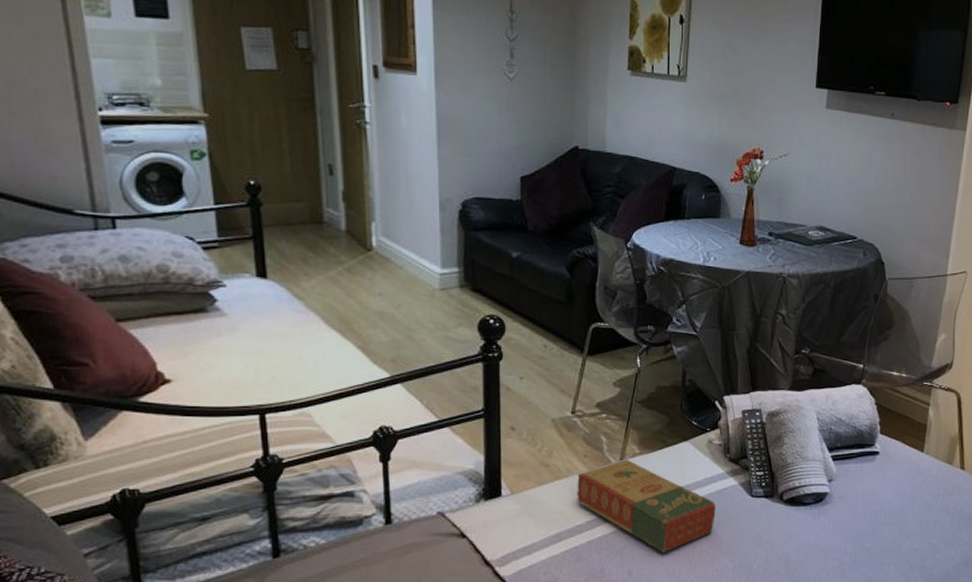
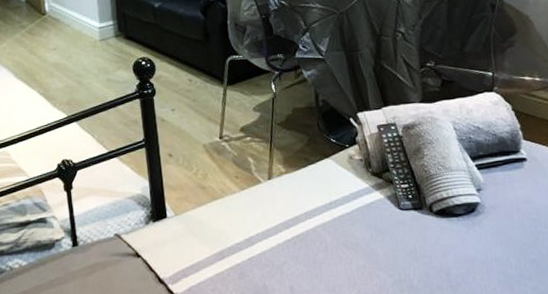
book: present [577,459,716,553] -> none [231,178,367,269]

